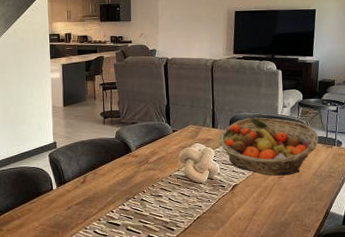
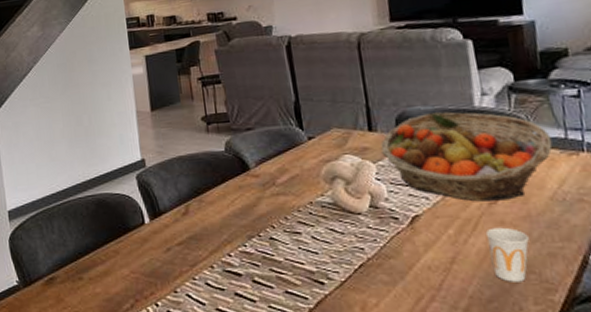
cup: none [275,192,299,226] -> present [485,227,529,282]

